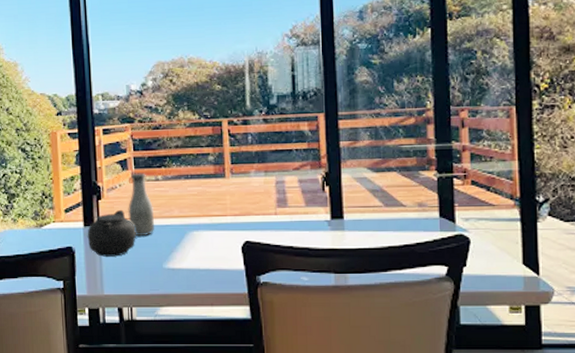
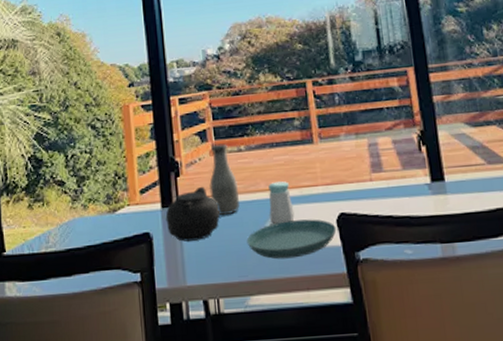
saucer: none [159,245,241,278] -> present [246,219,337,259]
salt shaker: none [181,210,204,247] -> present [268,181,295,225]

